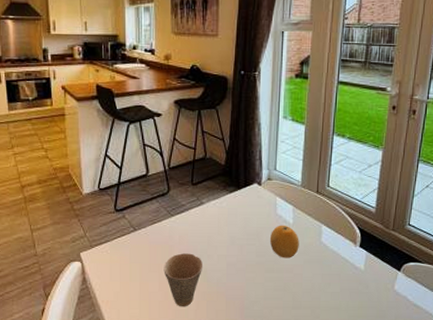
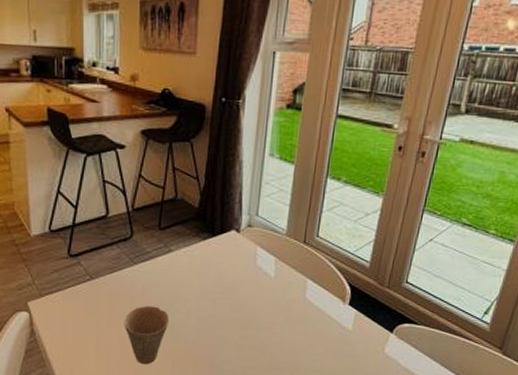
fruit: present [269,225,299,258] -> none [246,278,281,315]

